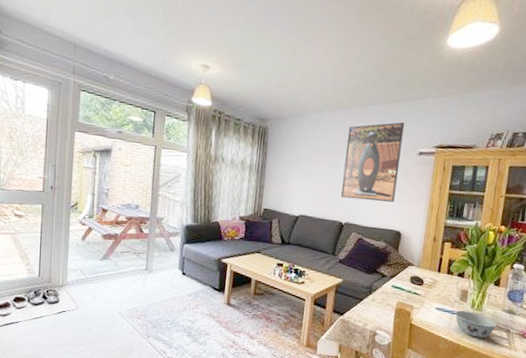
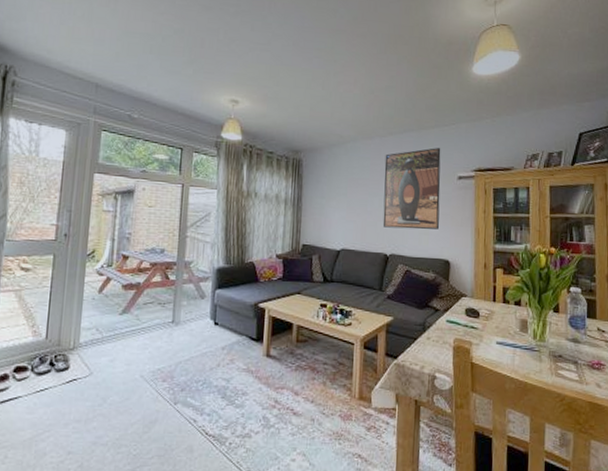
bowl: present [454,310,497,338] -> none [516,343,563,373]

